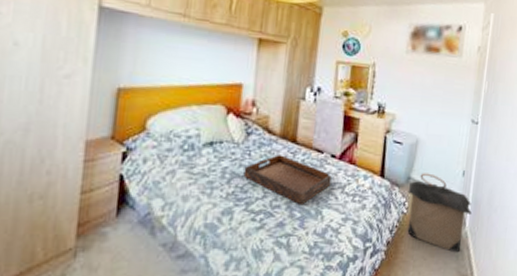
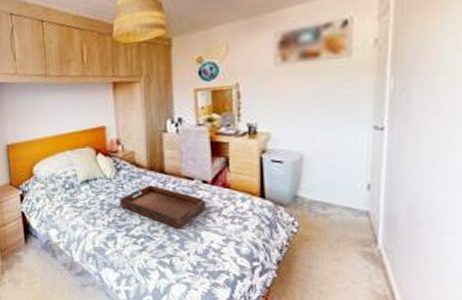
laundry hamper: present [407,173,471,253] -> none [296,190,385,272]

